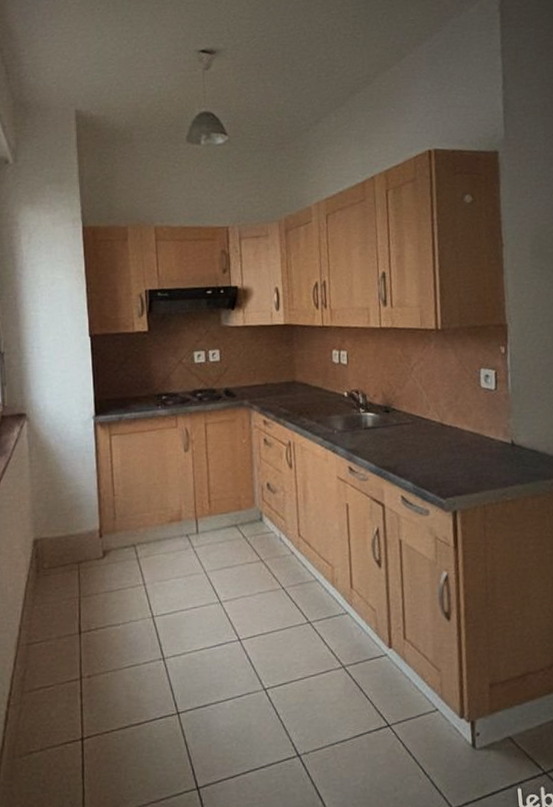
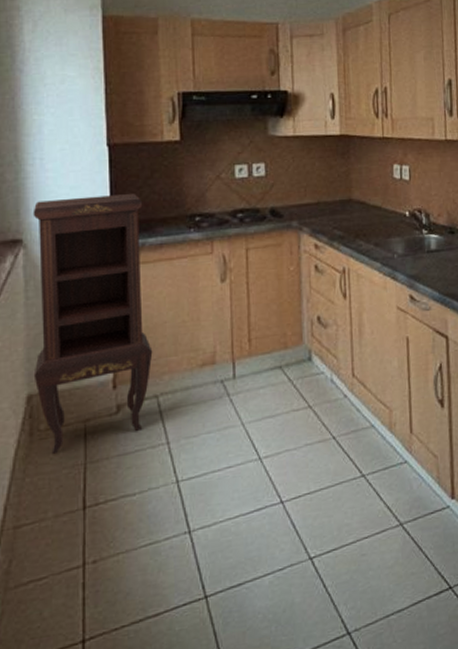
cabinet: none [33,375,130,587] -> present [33,192,153,454]

